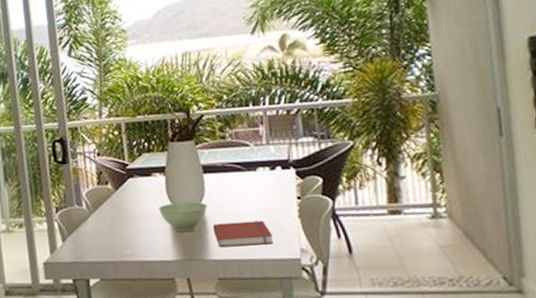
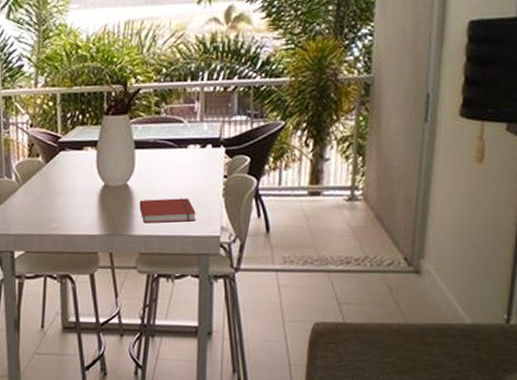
bowl: present [159,201,208,233] -> none [88,177,136,208]

